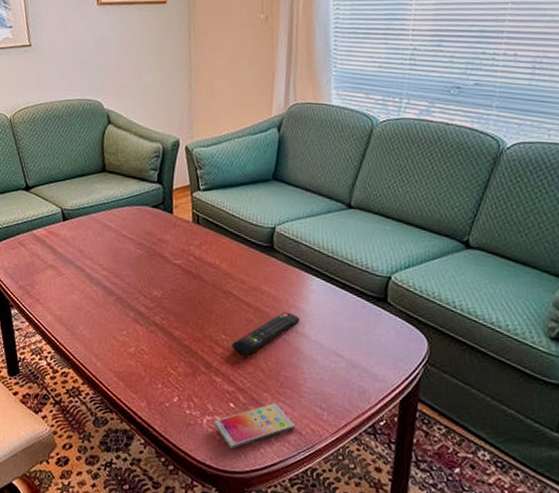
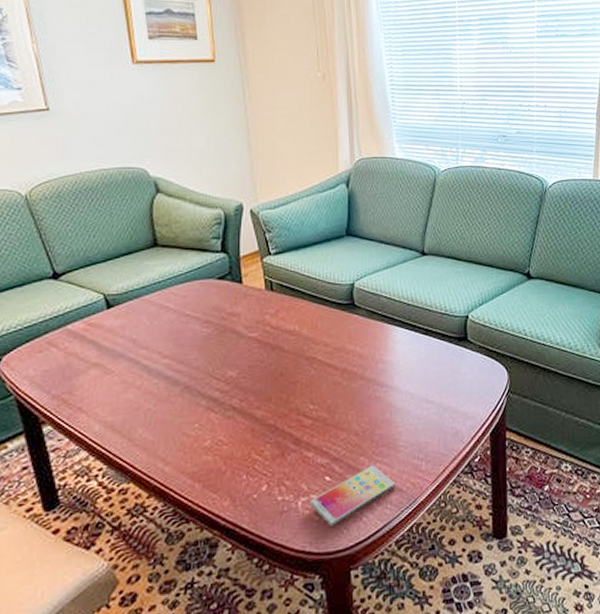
remote control: present [231,311,300,355] -> none [321,367,388,422]

